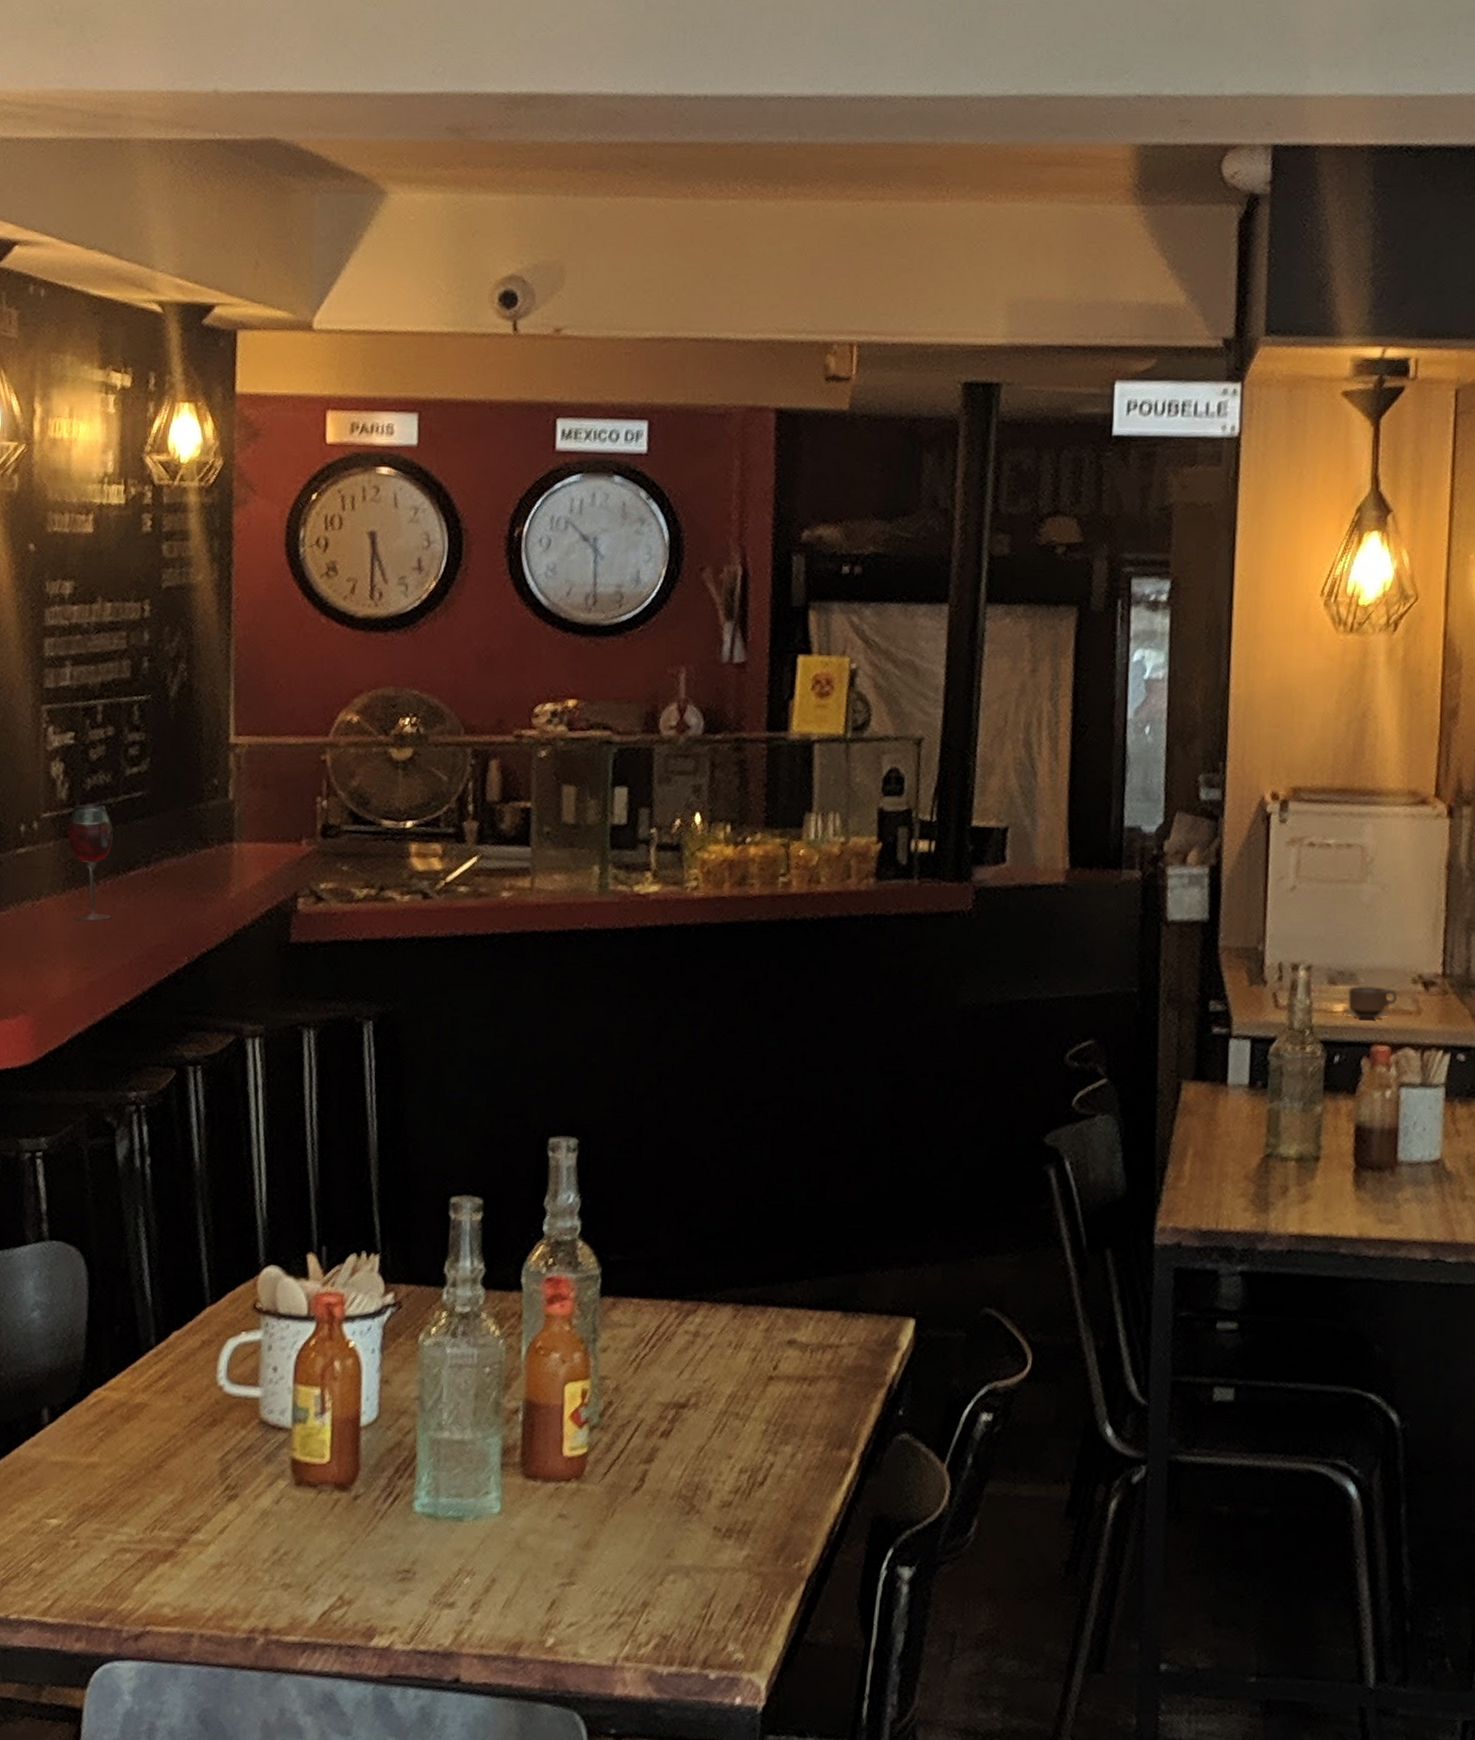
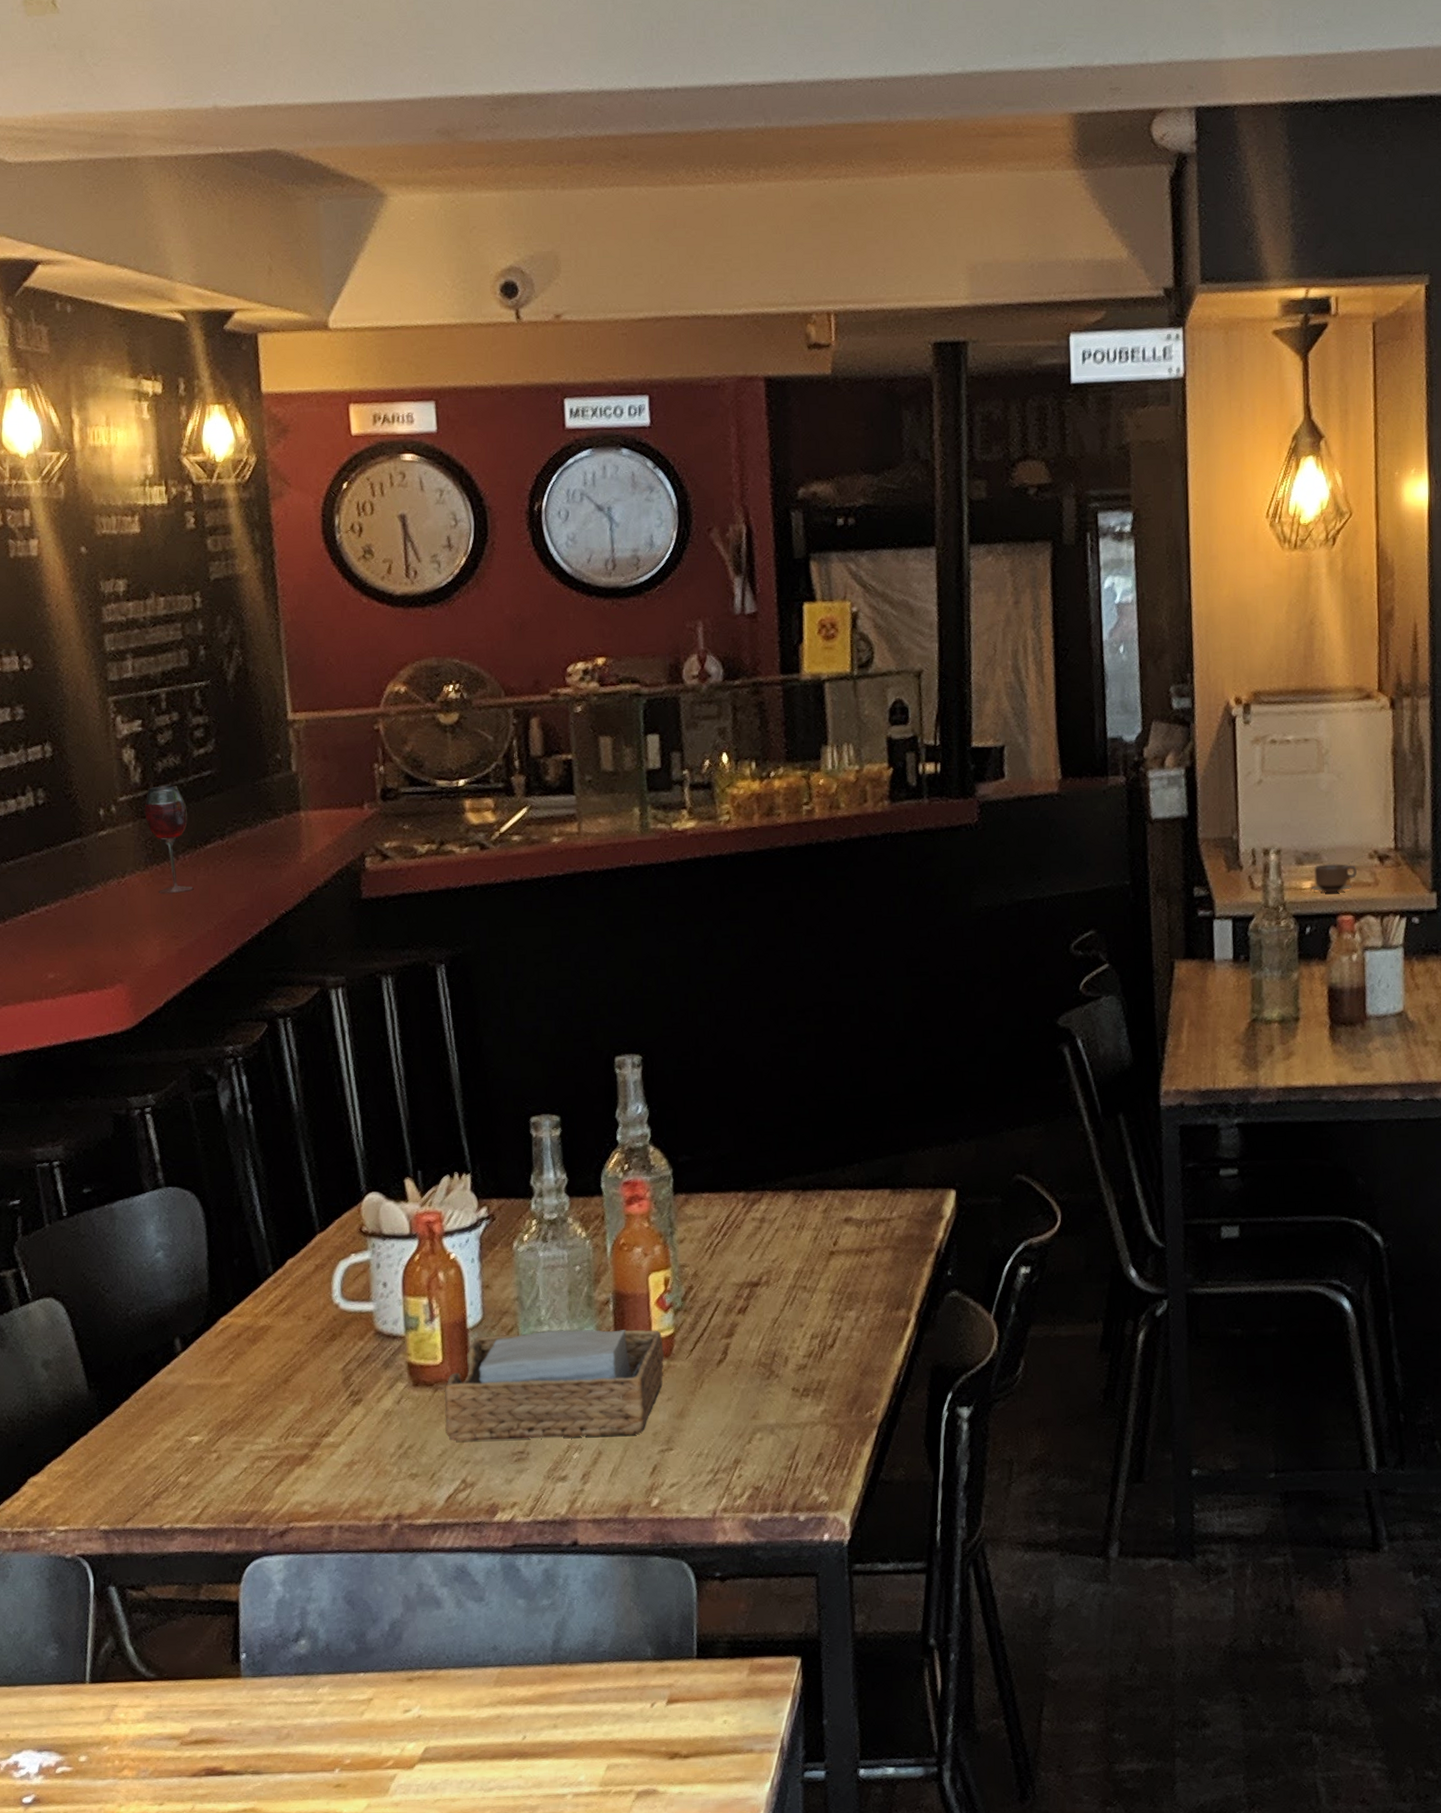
napkin holder: none [326,1436,575,1564] -> present [444,1329,664,1441]

